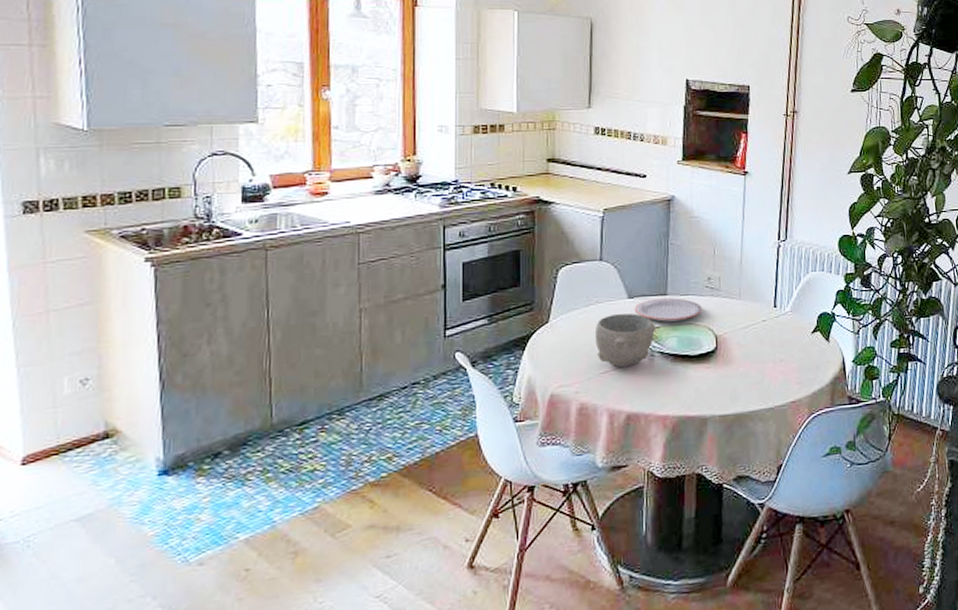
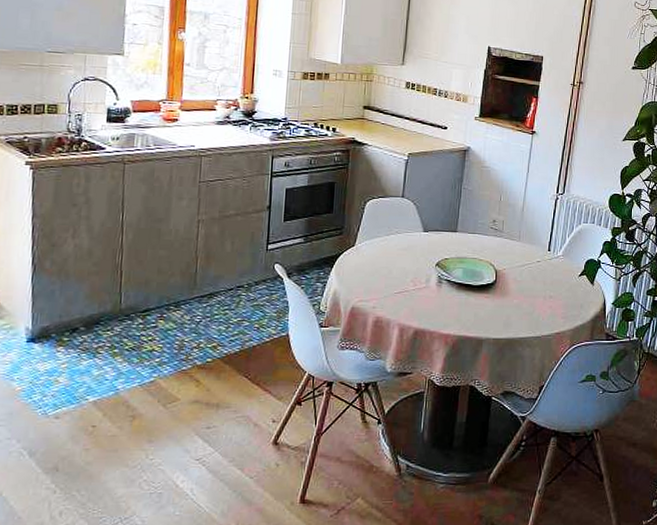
bowl: present [594,313,656,367] -> none [392,244,446,289]
plate: present [634,298,702,322] -> none [428,234,486,255]

